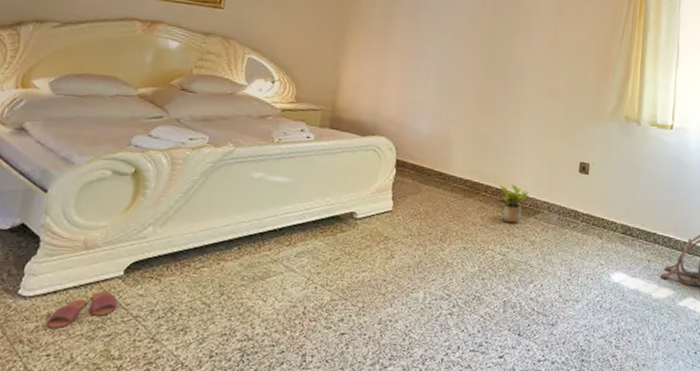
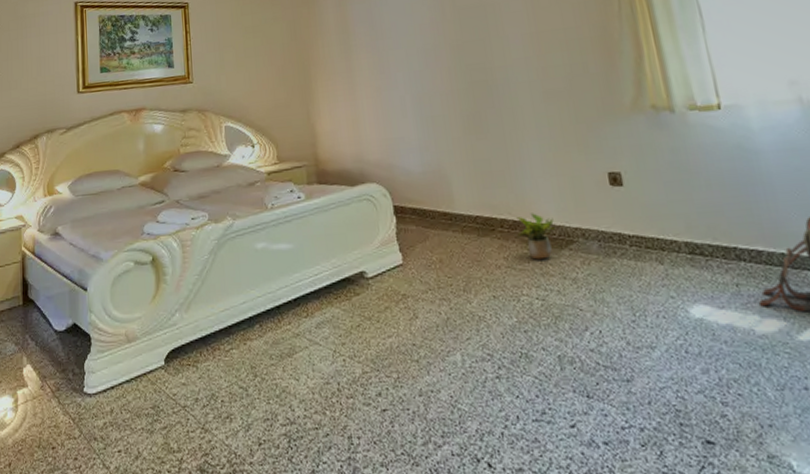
slippers: present [47,291,118,328] -> none [112,382,166,423]

